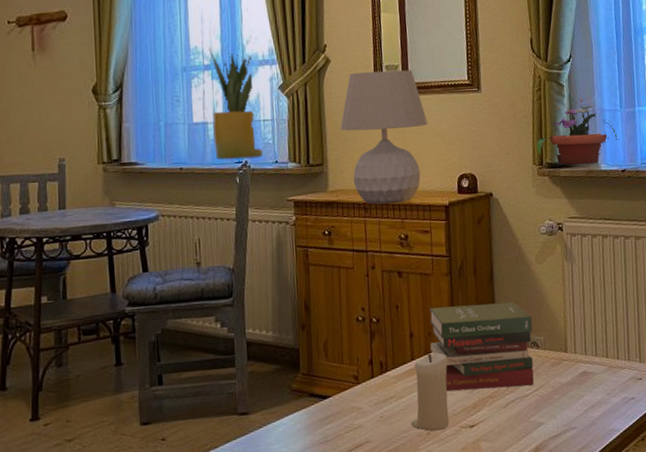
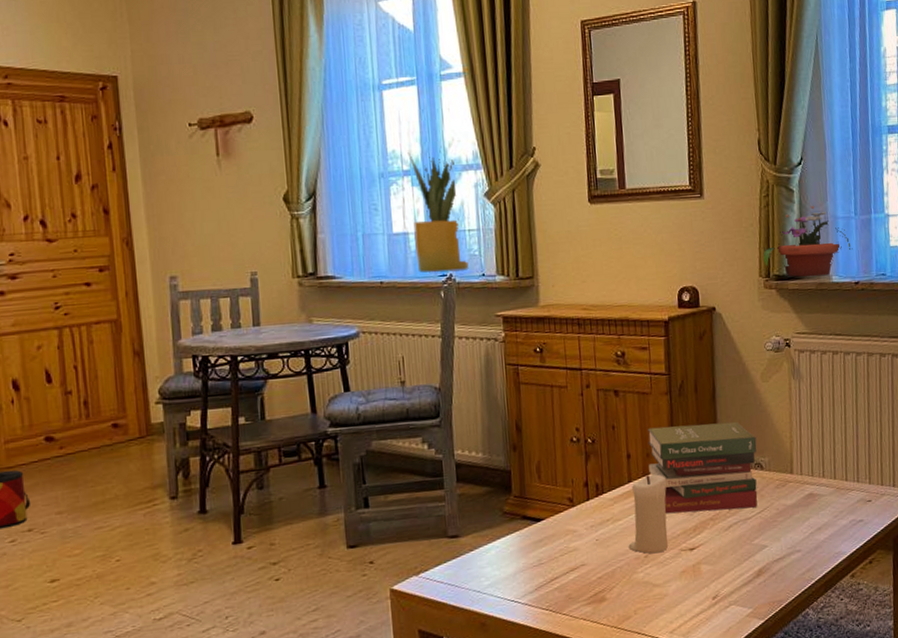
table lamp: present [340,70,428,205] -> none [551,174,646,321]

